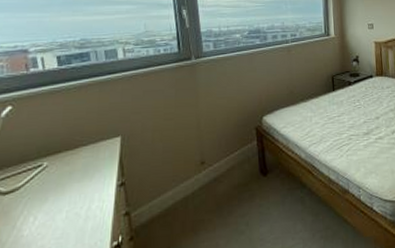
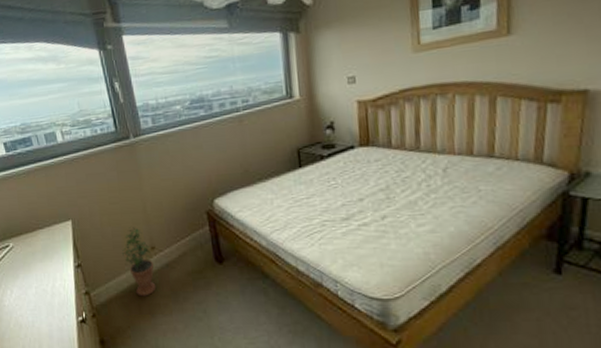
potted plant: none [171,142,203,214] -> present [122,227,157,297]

